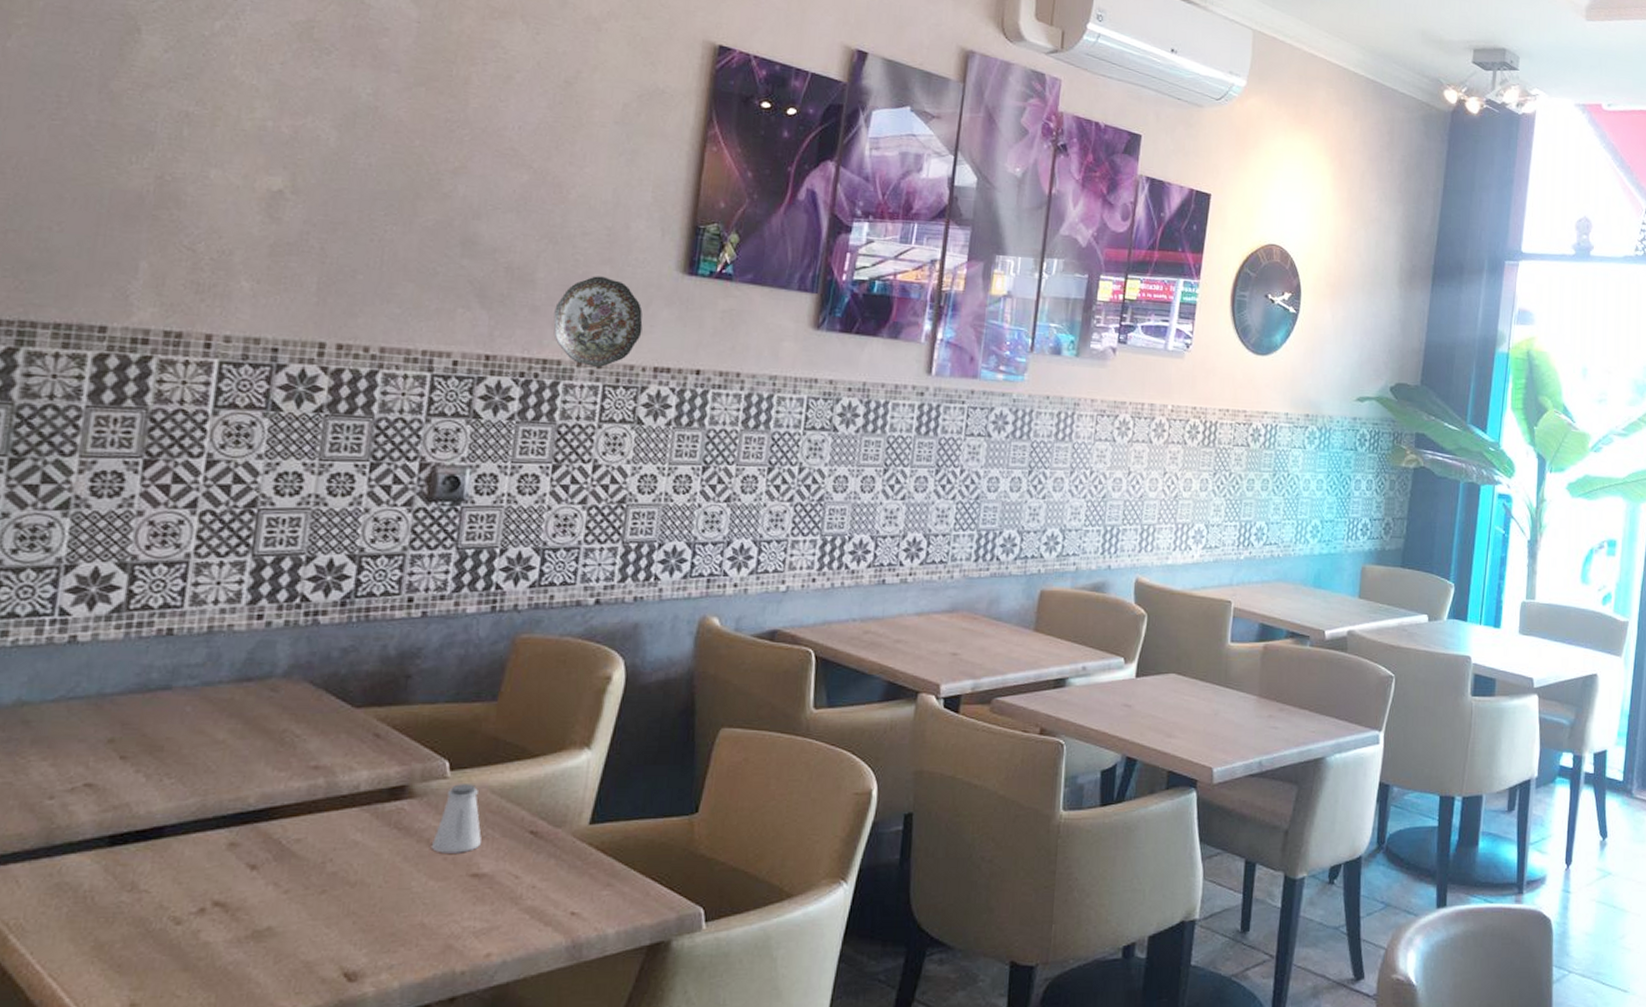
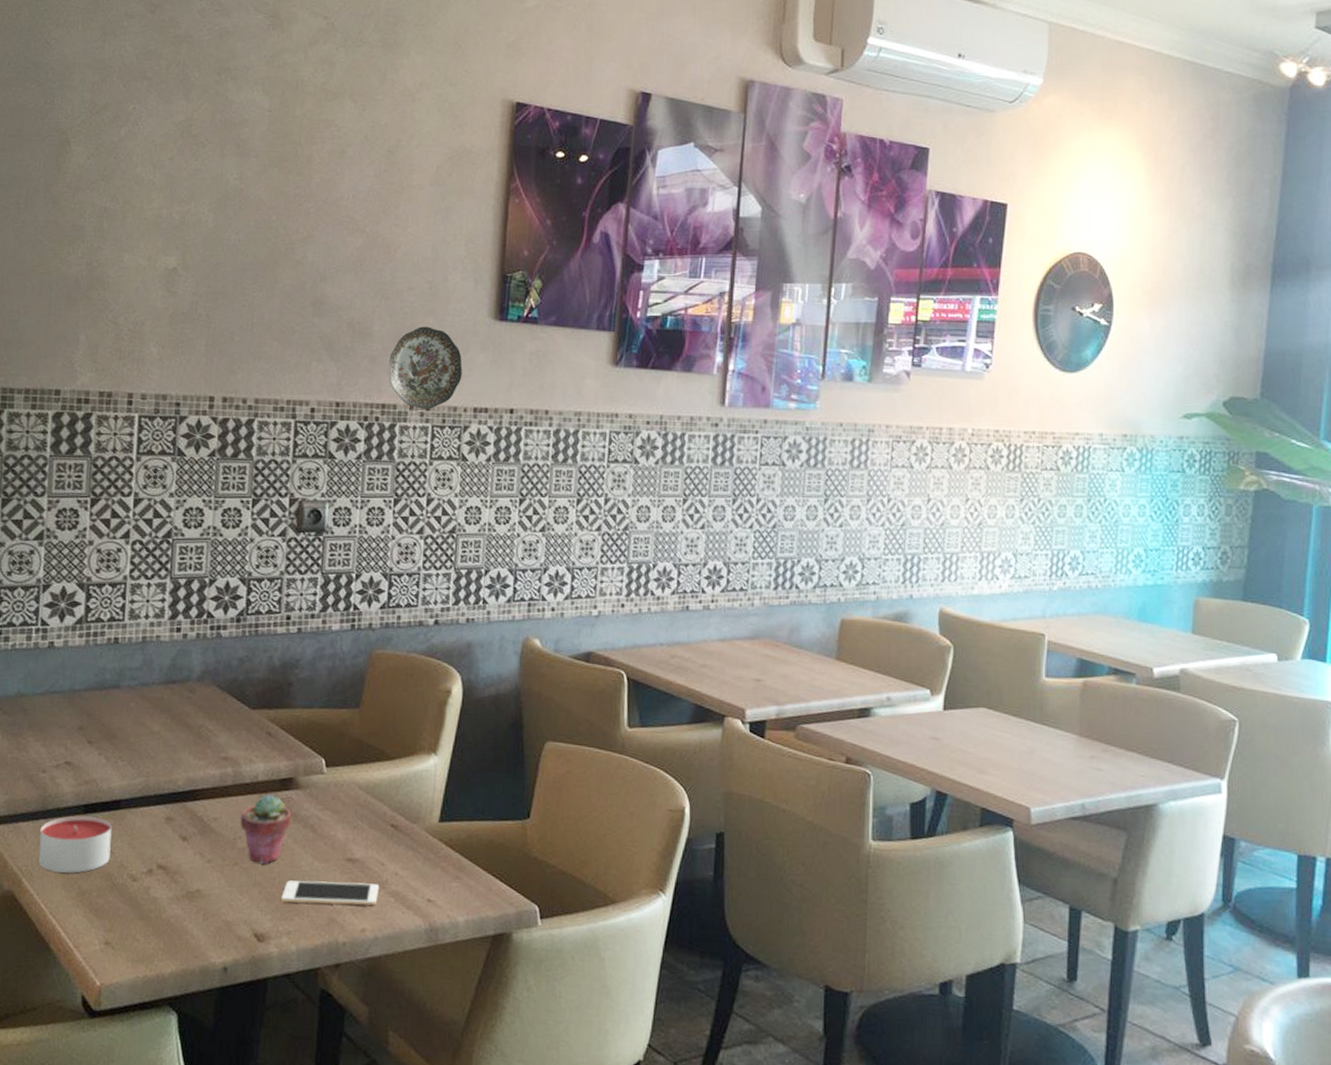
candle: none [35,850,149,923] -> present [38,815,112,873]
potted succulent: none [332,806,401,889] -> present [240,793,291,864]
cell phone: none [382,901,512,933] -> present [281,880,380,906]
saltshaker: present [430,784,482,853] -> none [314,779,353,840]

